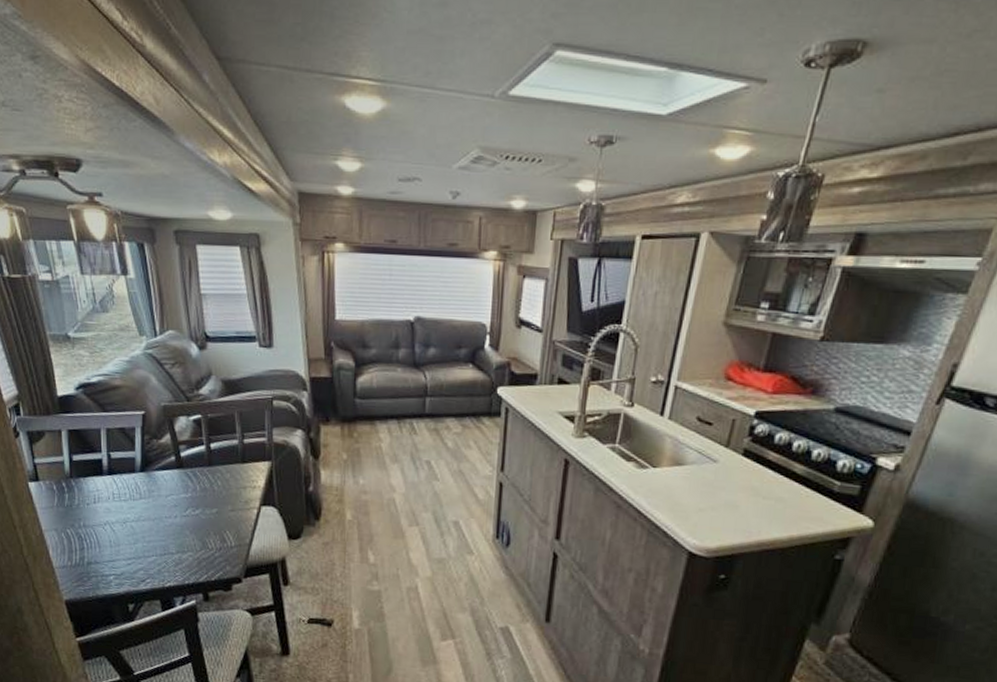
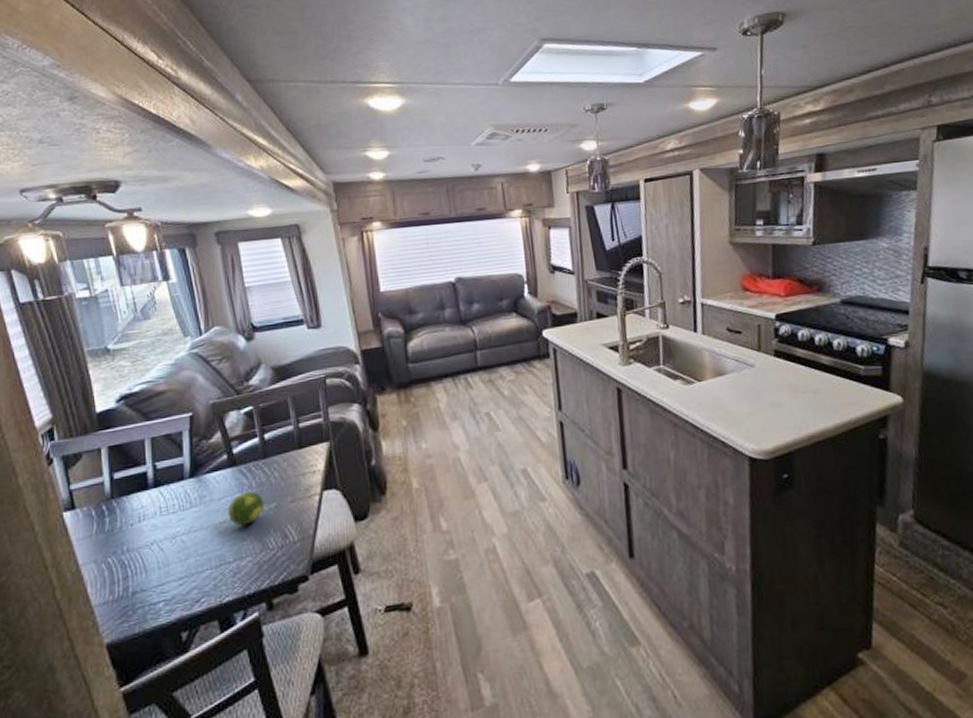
fruit: none [173,494,206,524] -> present [228,491,264,526]

